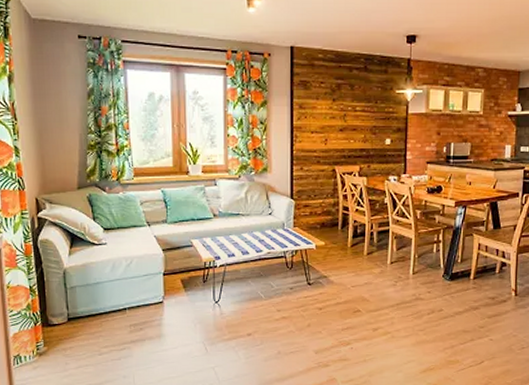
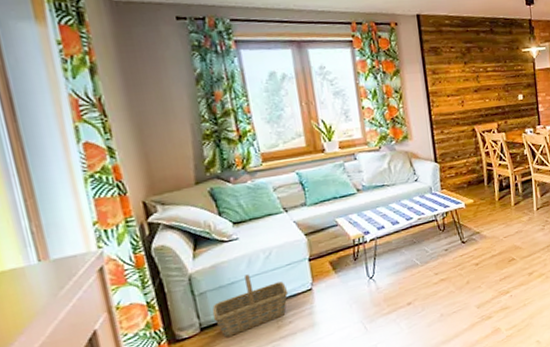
basket: none [79,278,143,331] -> present [212,274,289,337]

